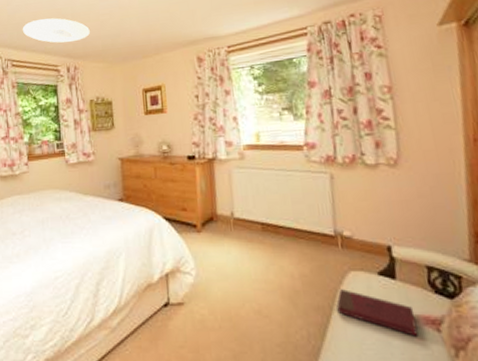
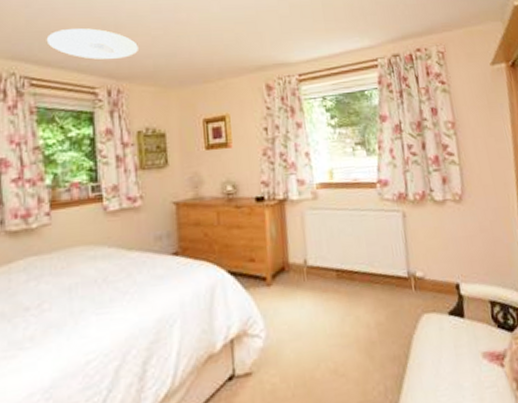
book: present [336,289,418,337] -> none [412,334,485,375]

